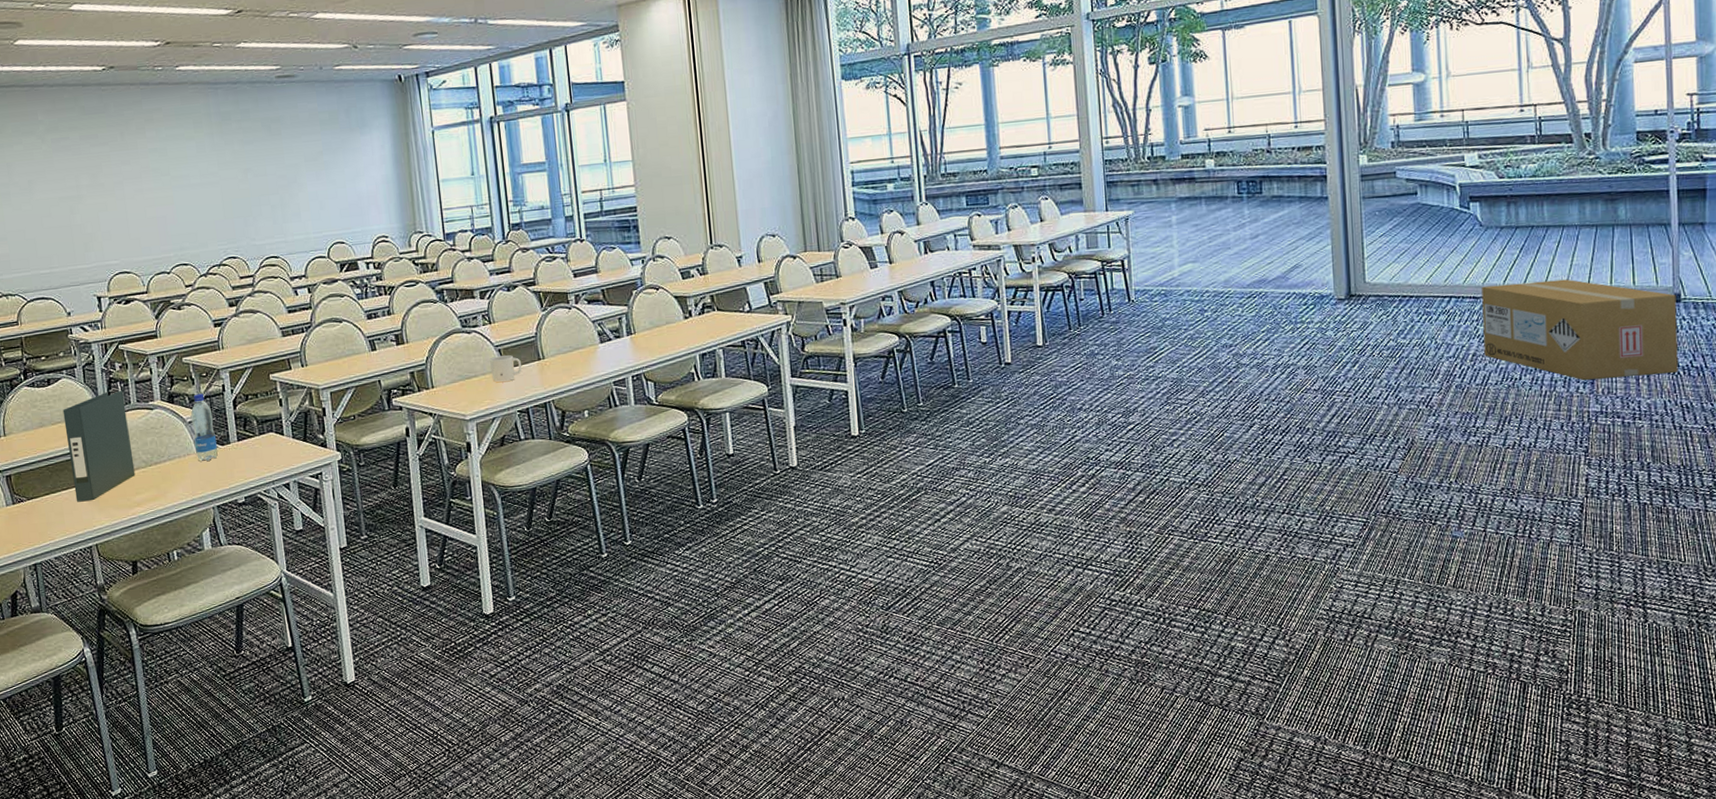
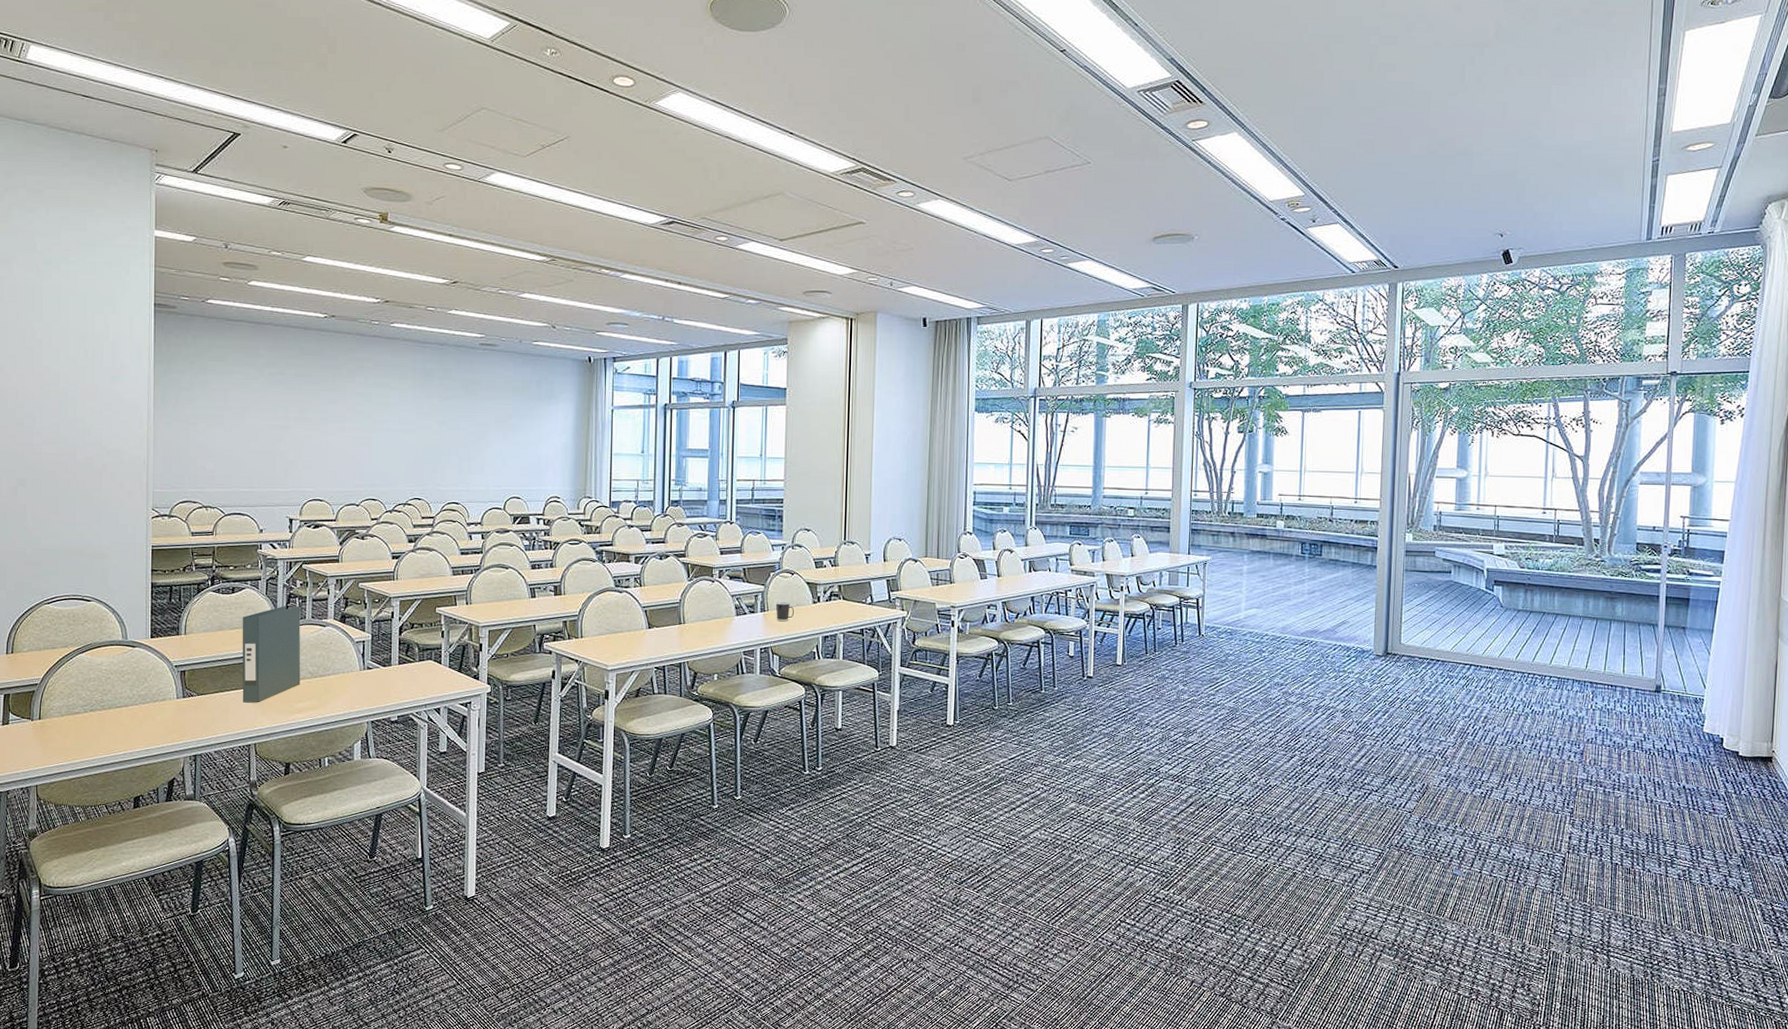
bottle: present [190,393,218,462] -> none [358,617,380,680]
mug: present [490,354,523,383] -> none [636,615,664,640]
mug: none [642,321,665,343] -> present [775,602,795,621]
cardboard box: present [1482,279,1678,380] -> none [1494,659,1657,753]

